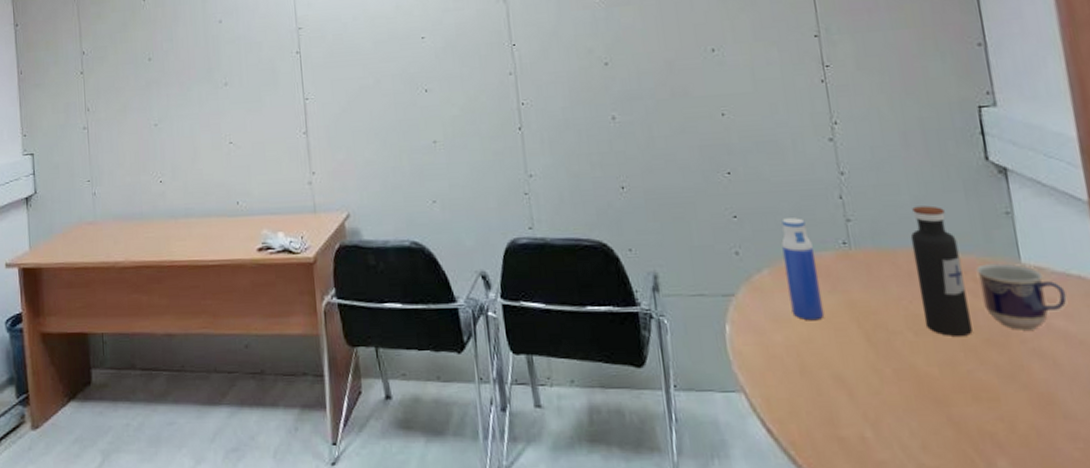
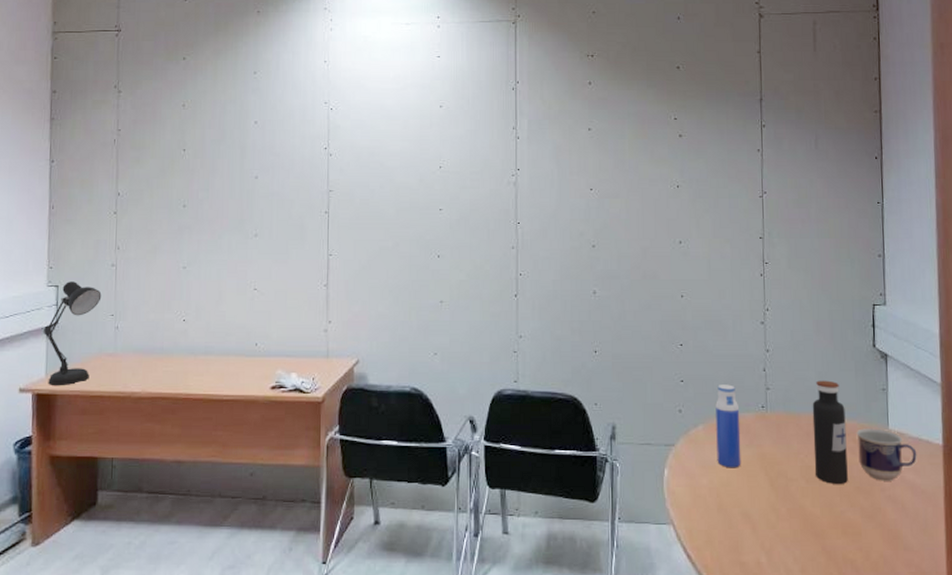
desk lamp: none [24,148,77,259] -> present [44,282,102,385]

